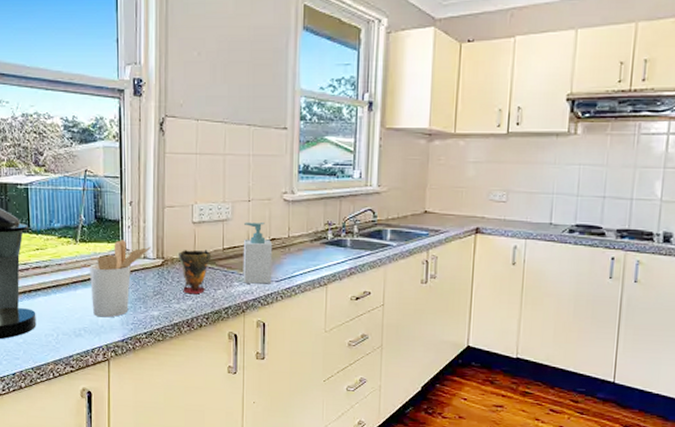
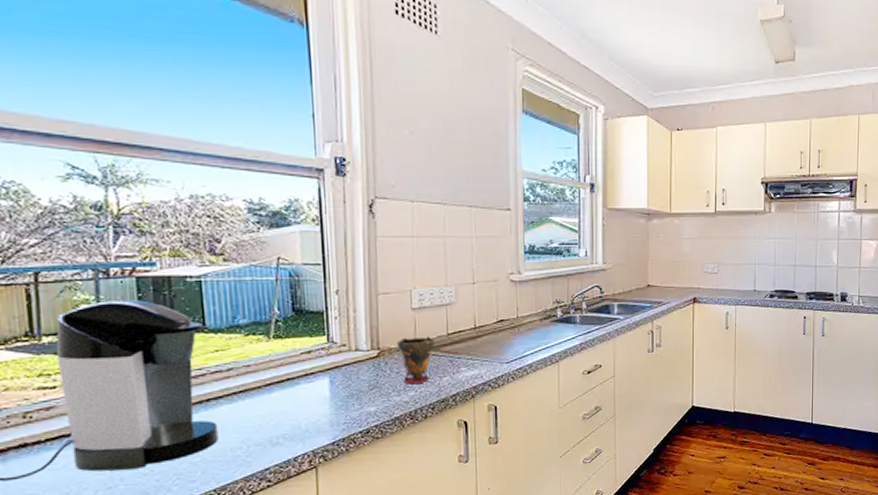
utensil holder: present [90,240,151,318] -> none [288,332,364,421]
soap bottle: present [242,222,273,284] -> none [469,305,502,368]

